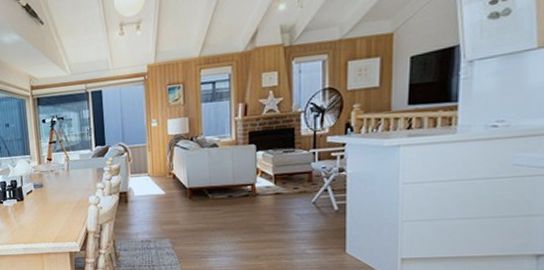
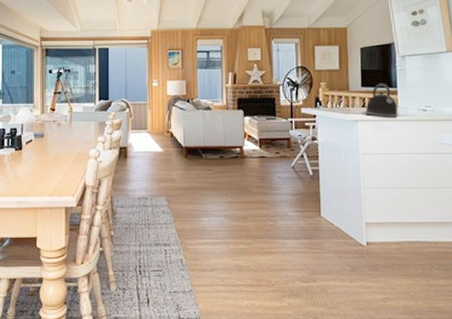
kettle: none [411,97,457,141] -> present [365,83,398,119]

